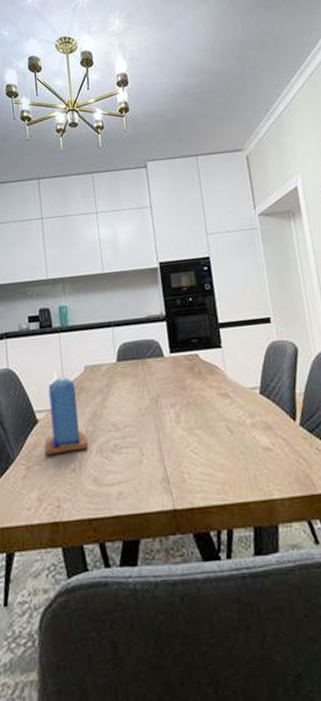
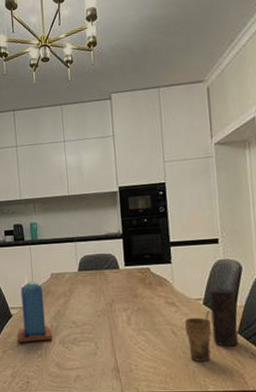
cup: none [240,400,273,463] -> present [184,310,213,362]
candle: none [264,372,302,443] -> present [209,287,239,347]

